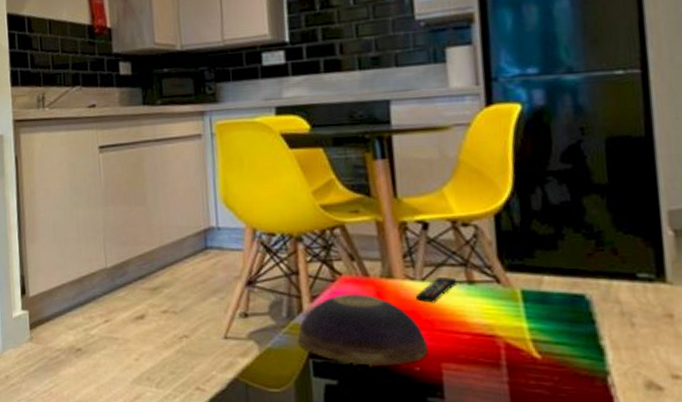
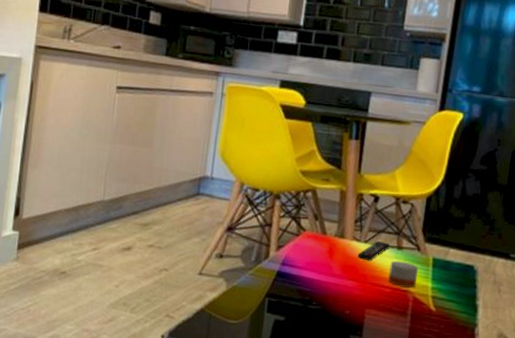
decorative bowl: present [298,293,429,366] -> none [260,246,359,308]
candle: none [462,297,505,331] -> present [387,260,419,288]

